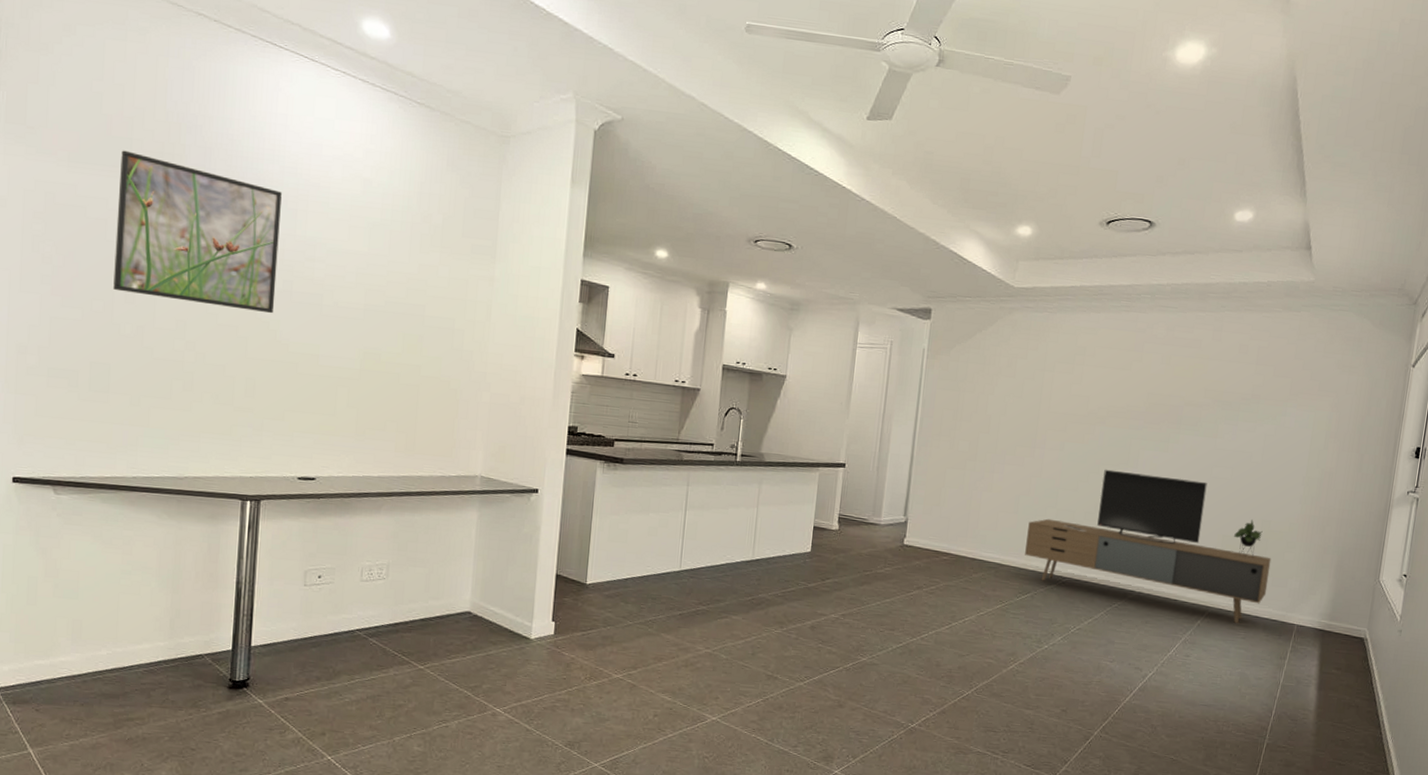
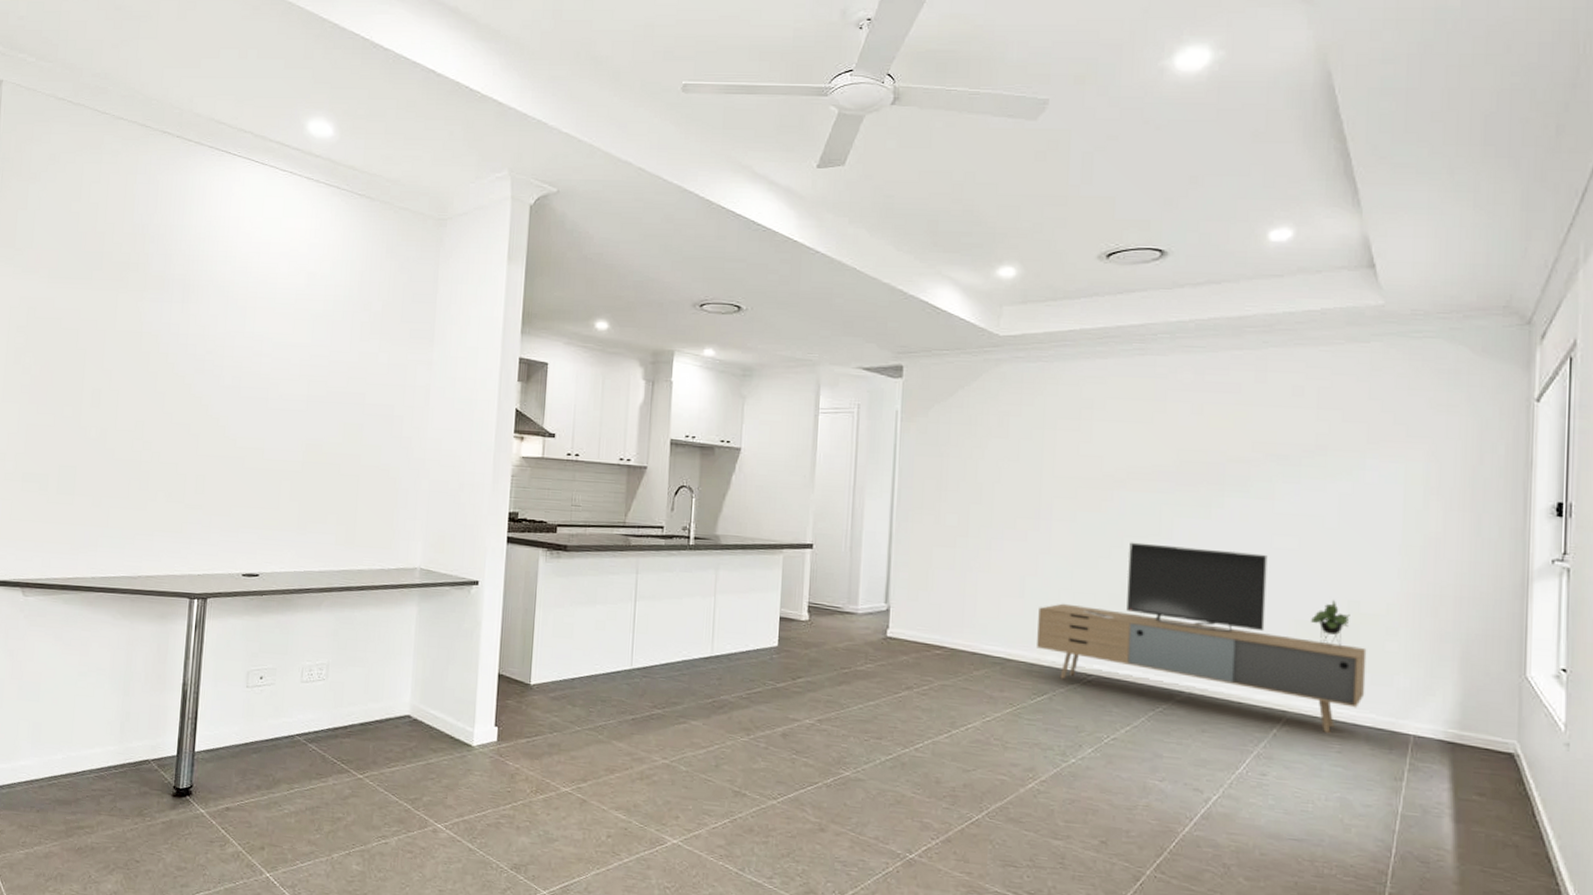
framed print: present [113,150,282,314] -> none [82,263,233,410]

